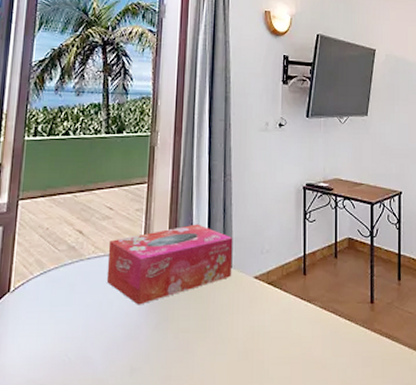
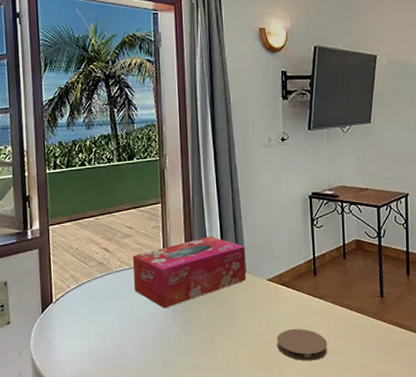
coaster: none [259,335,314,375] -> present [276,328,328,361]

